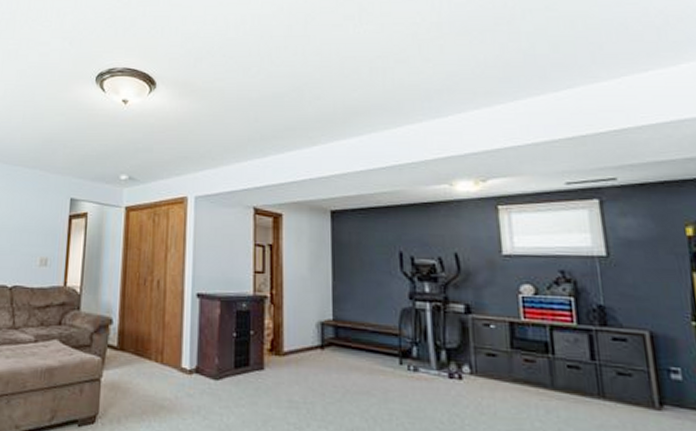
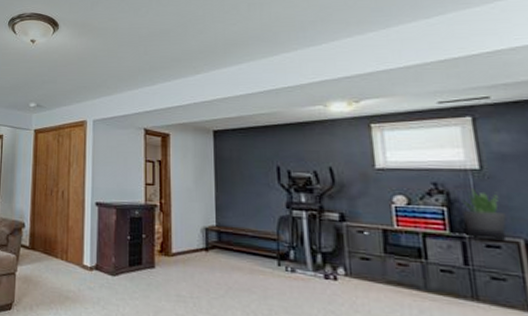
planter: none [588,276,633,334] -> present [461,188,508,242]

